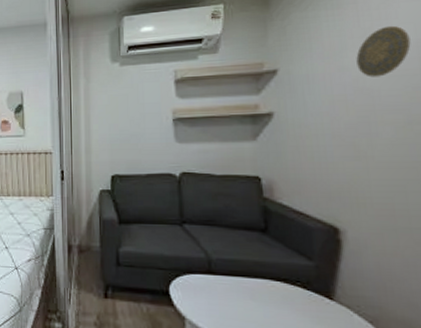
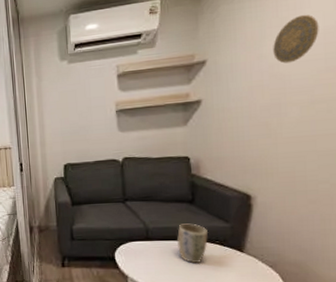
plant pot: none [246,257,287,308] -> present [176,223,208,263]

